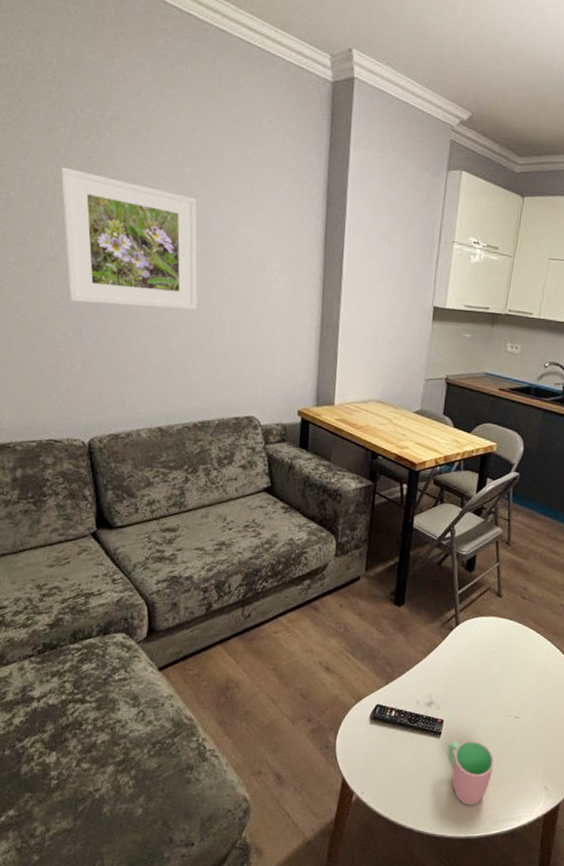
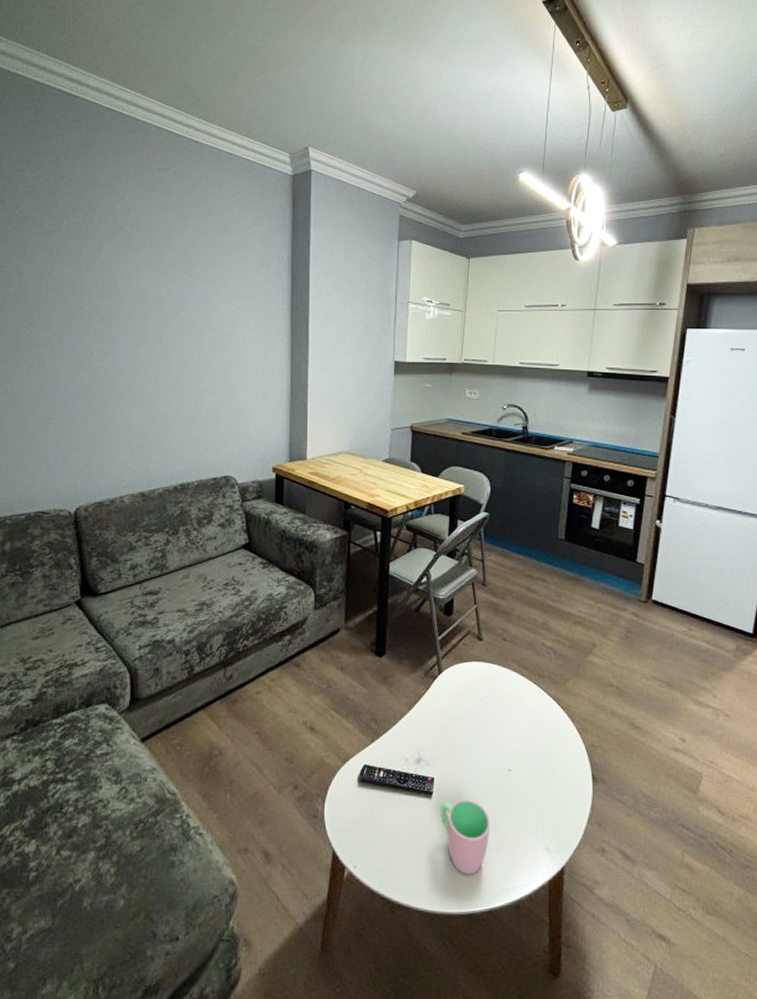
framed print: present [60,167,198,310] -> none [53,264,176,381]

